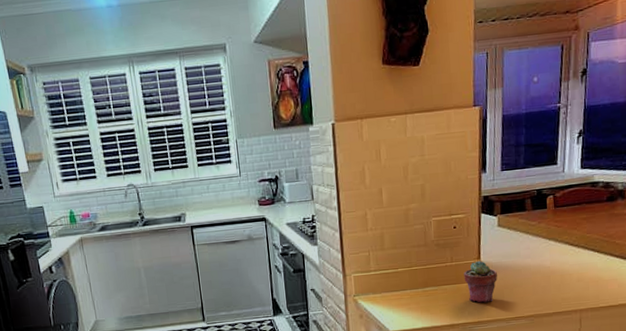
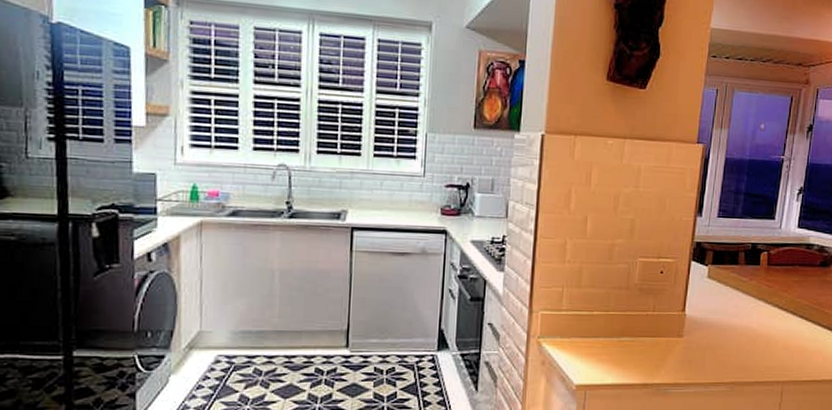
potted succulent: present [464,261,497,303] -> none [665,314,701,362]

